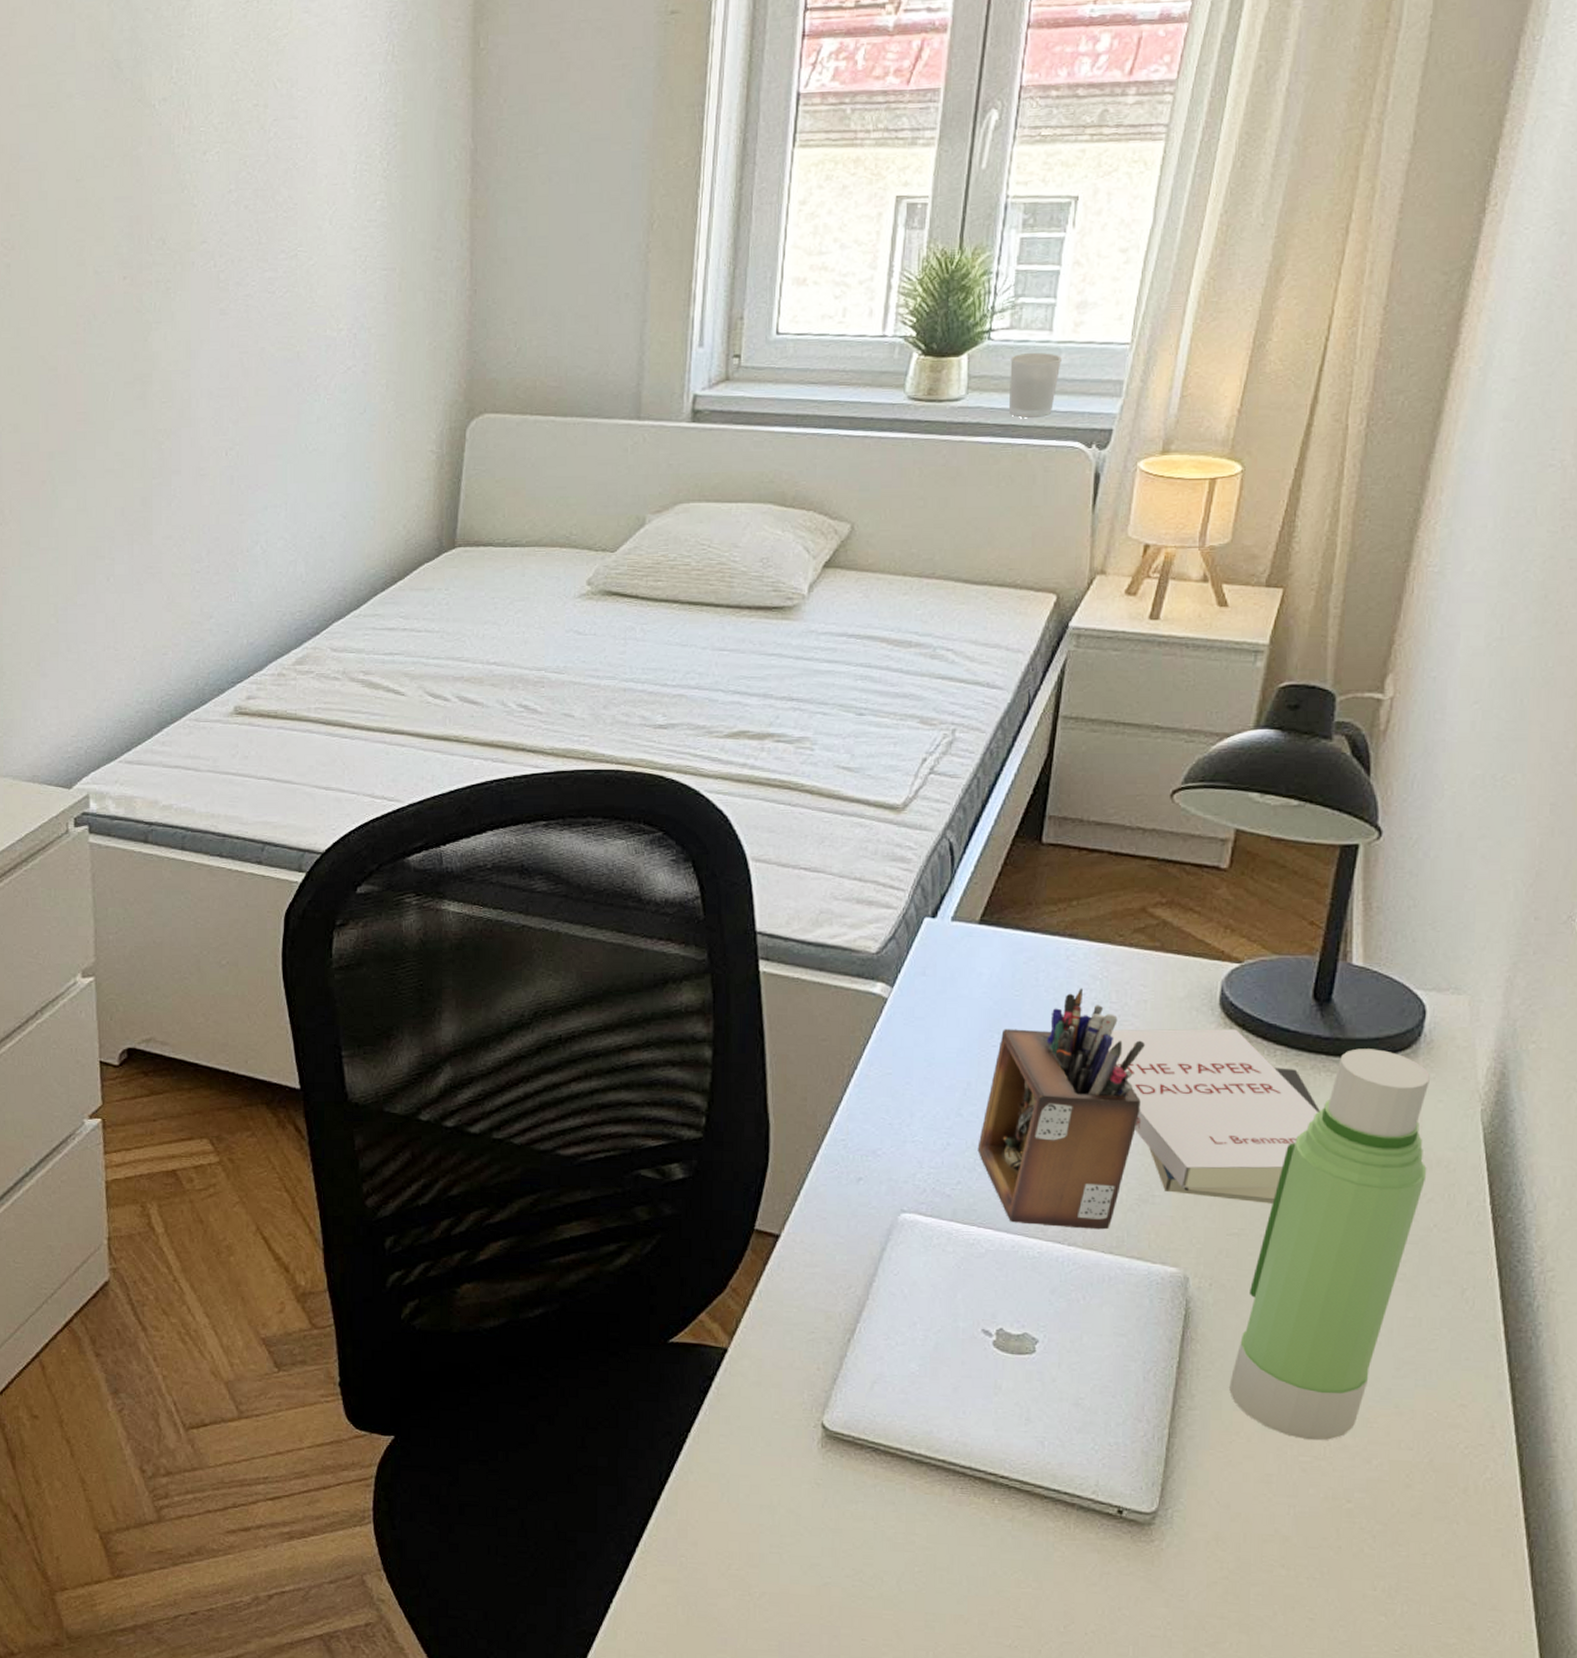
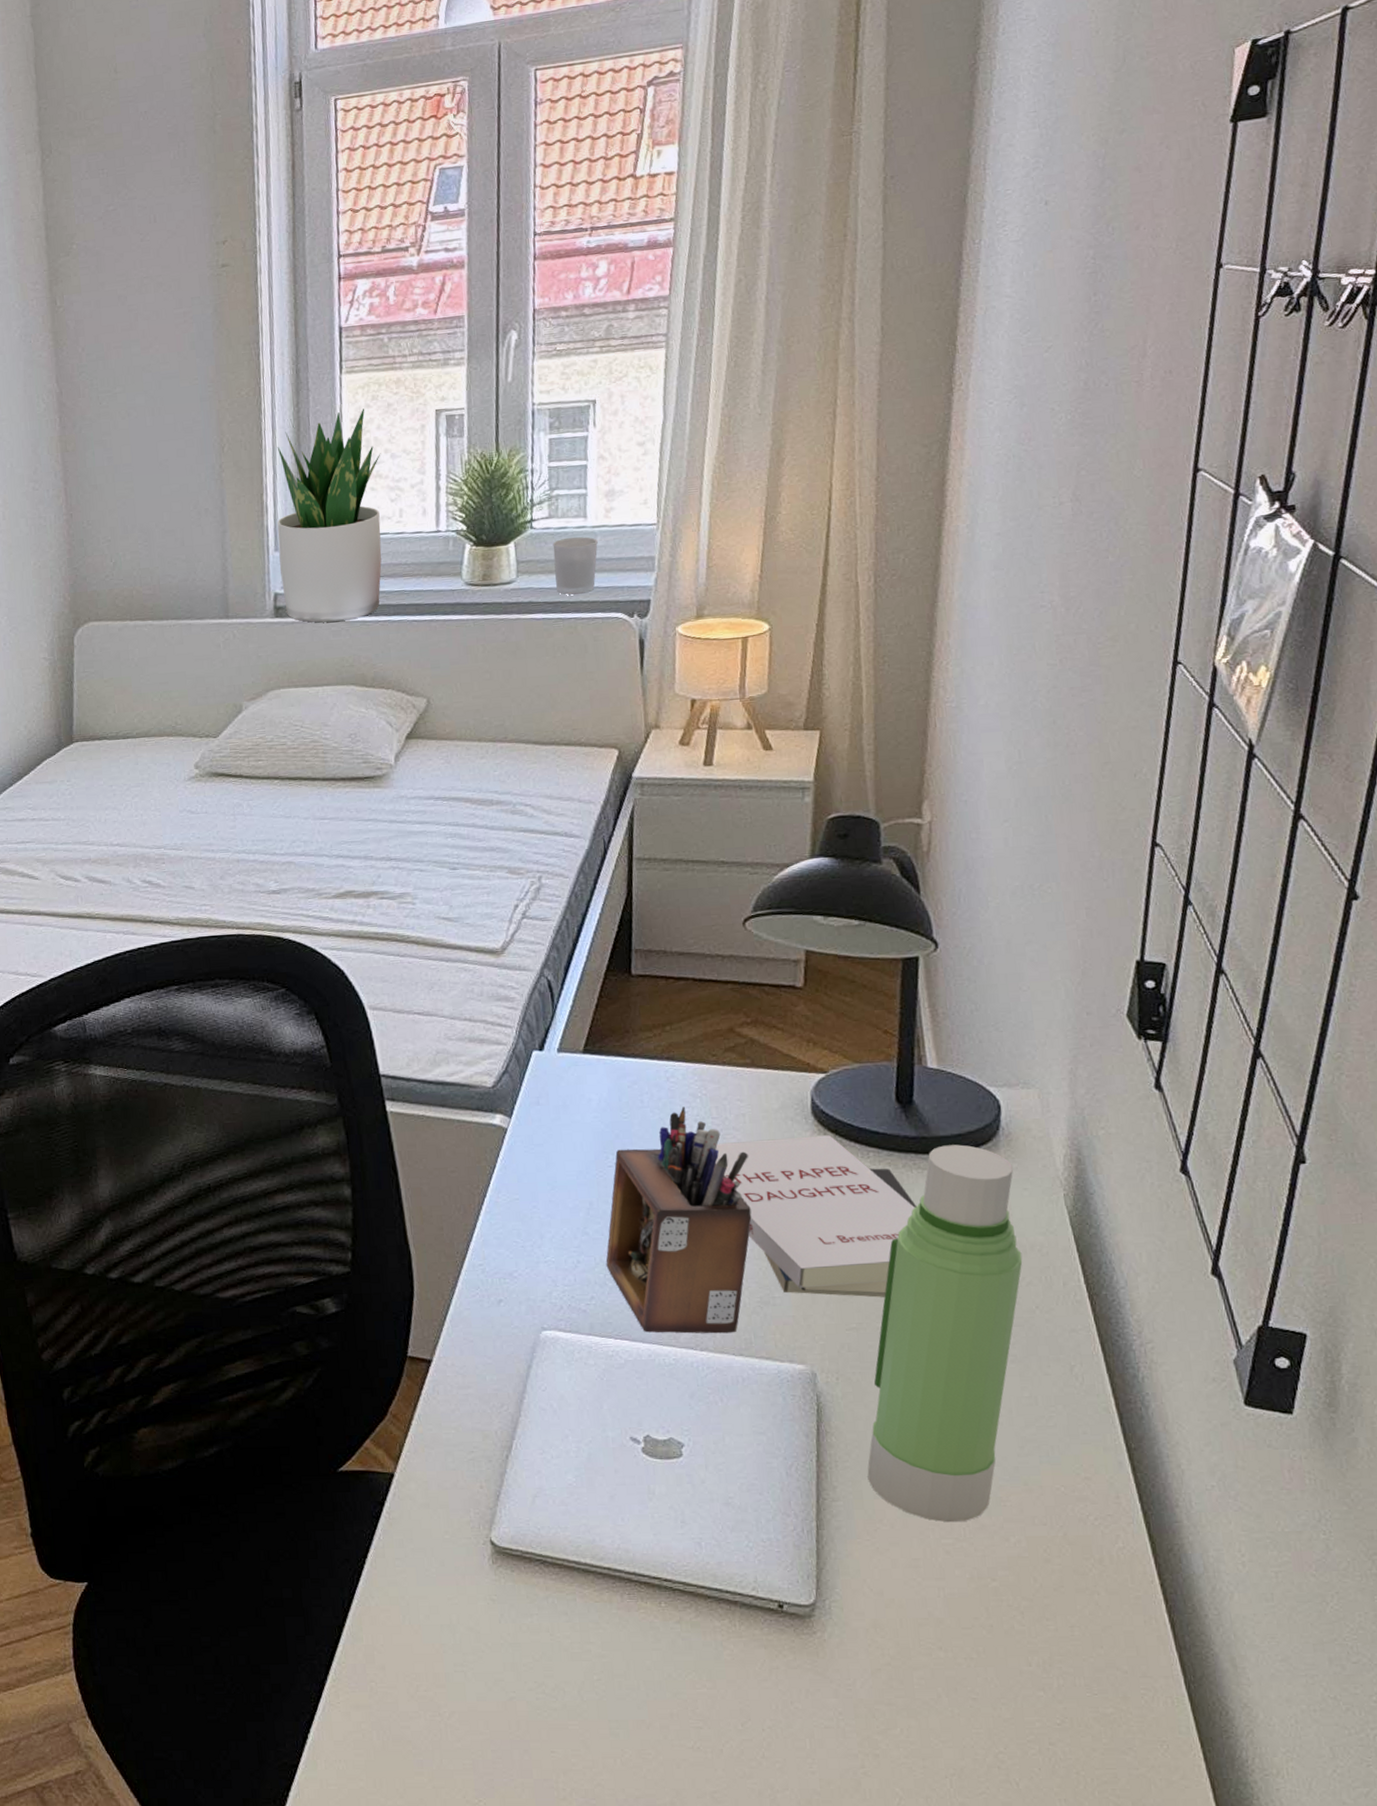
planter: none [703,189,829,431] -> present [277,409,382,623]

